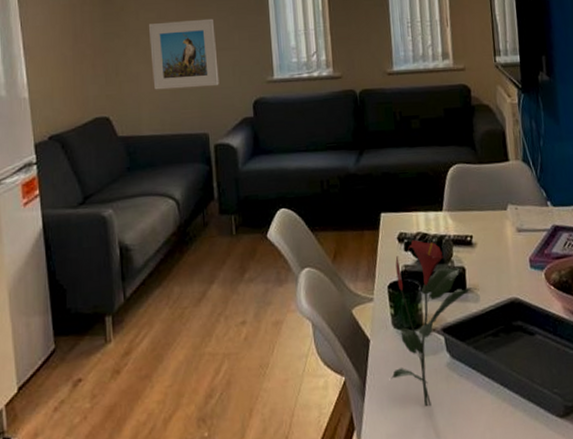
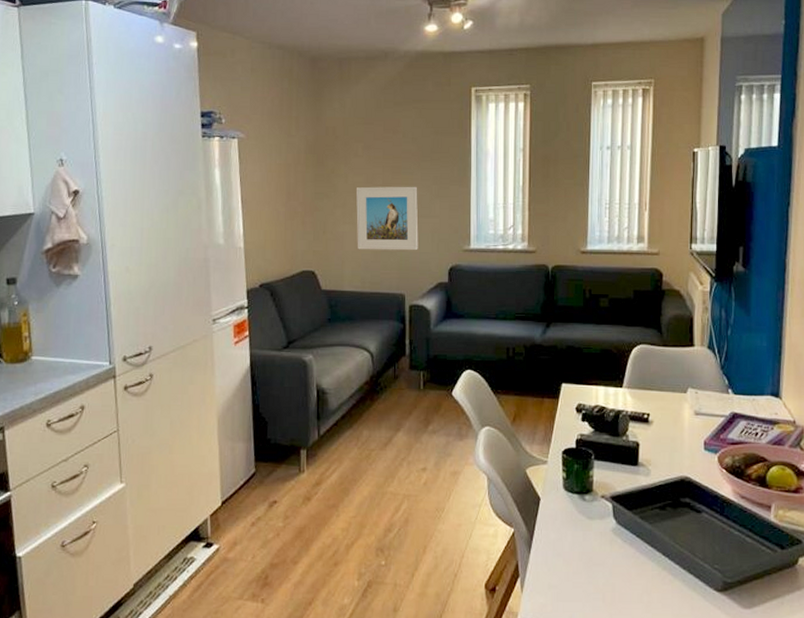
flower: present [390,239,477,406] -> none [557,411,649,564]

